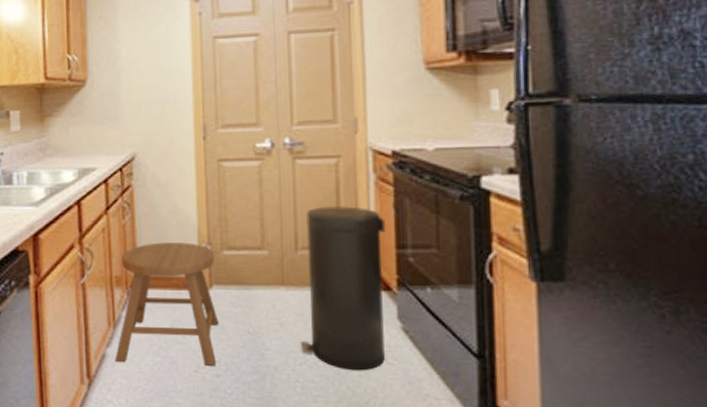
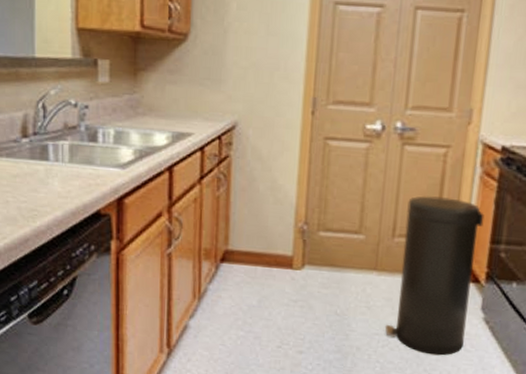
stool: present [114,242,219,366] -> none [197,218,310,343]

